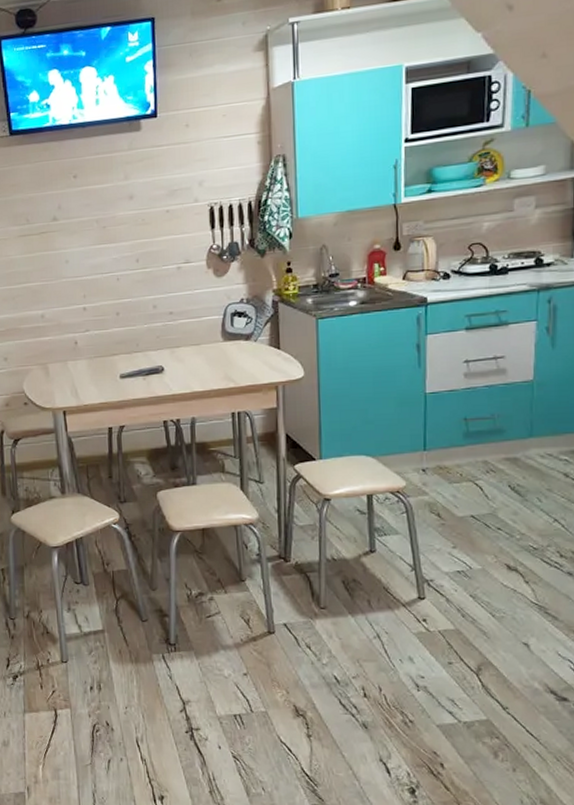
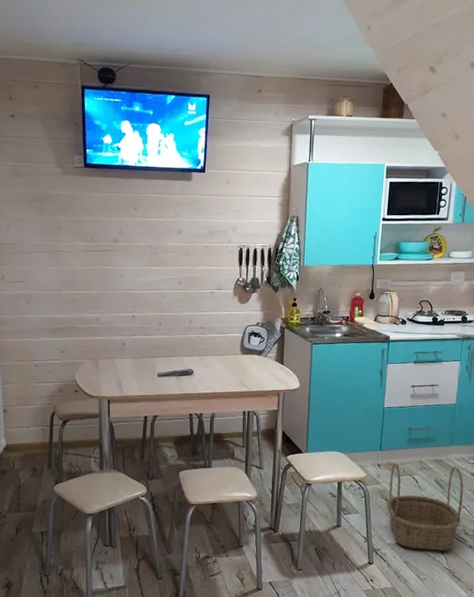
basket: none [440,464,553,580] -> present [387,462,463,551]

